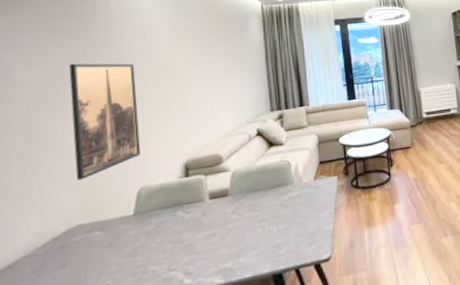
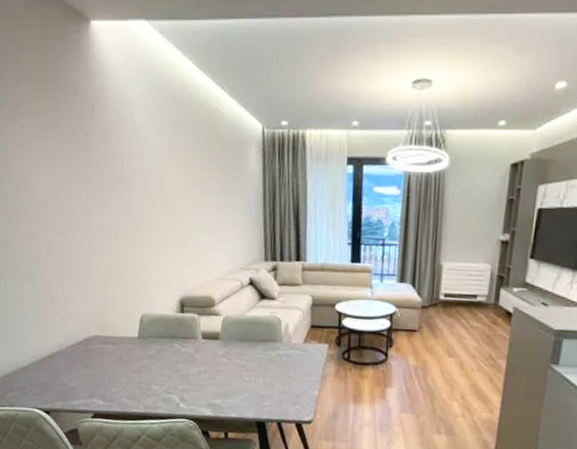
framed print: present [69,63,140,180] -> none [77,178,141,296]

